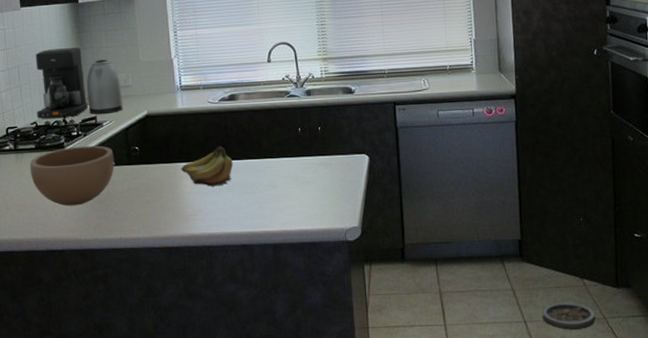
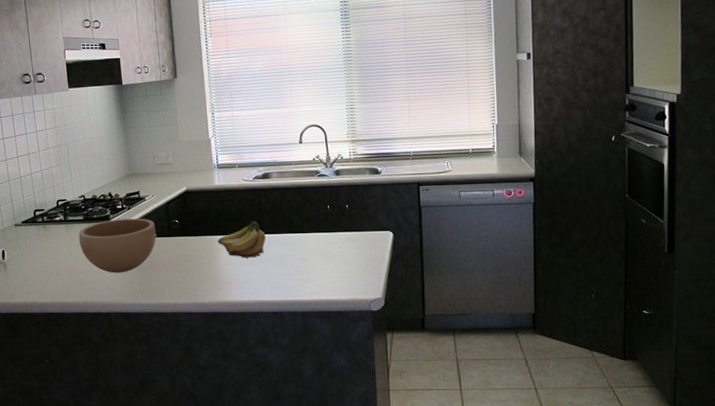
coffee maker: present [35,47,88,119] -> none [82,126,132,192]
kettle: present [87,59,123,114] -> none [130,138,164,189]
pet bowl: present [542,302,595,330] -> none [552,372,602,397]

